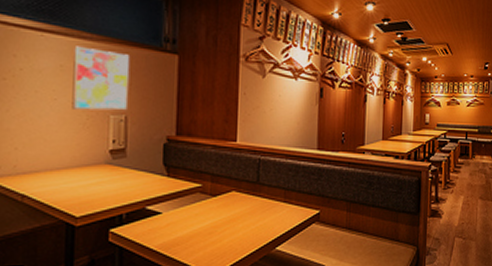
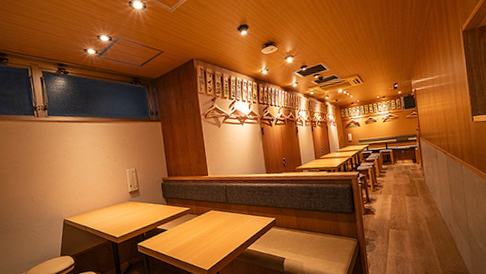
wall art: present [72,46,130,111] -> none [98,127,136,169]

